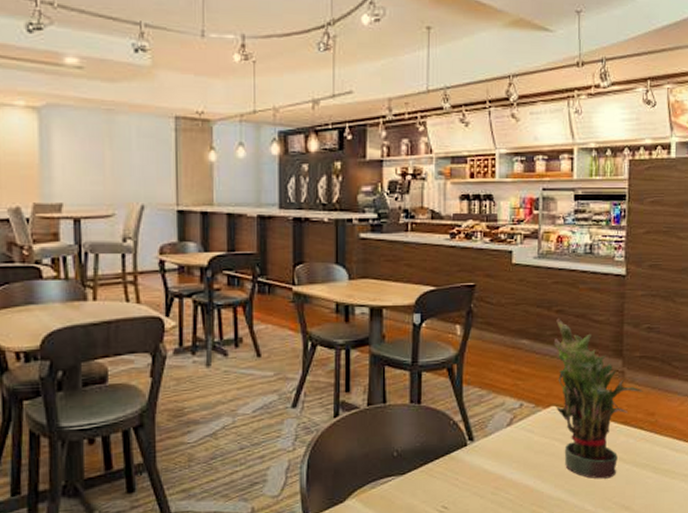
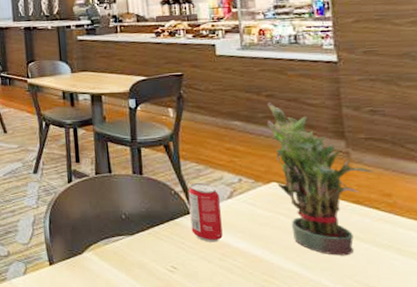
beverage can: none [467,409,500,476] -> present [188,182,223,242]

